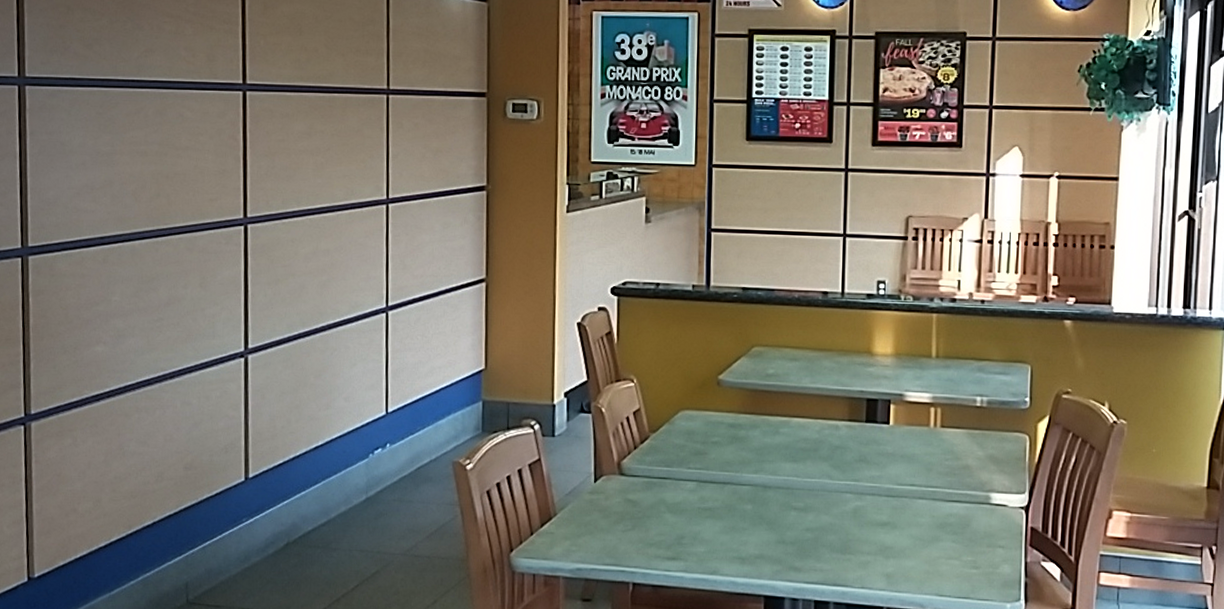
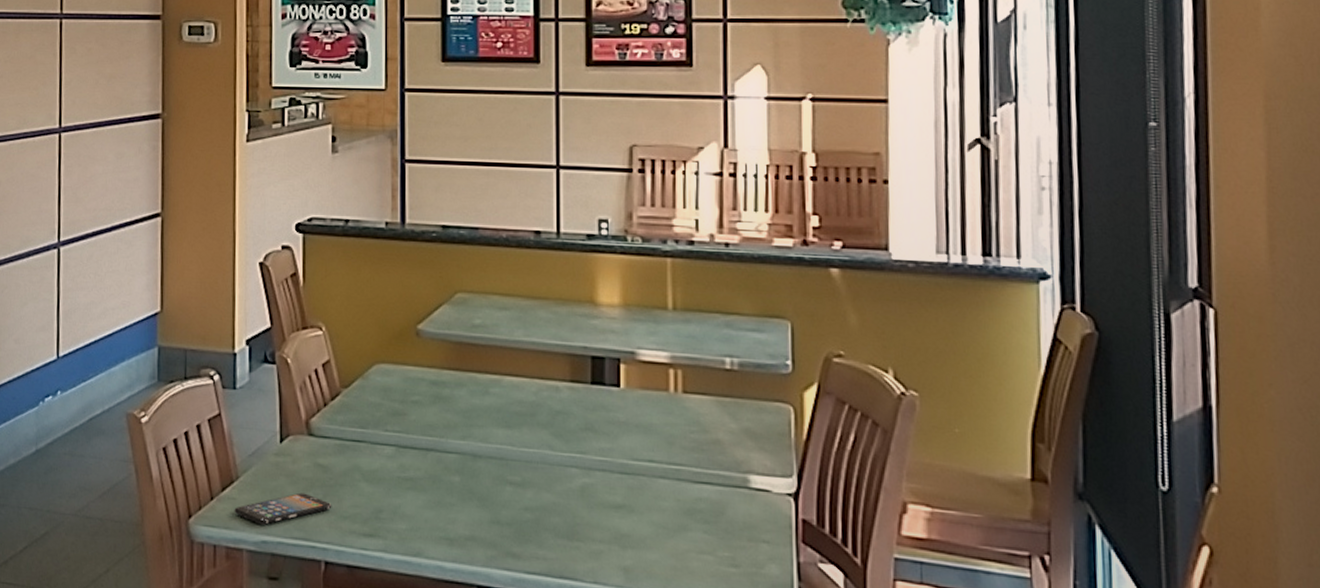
smartphone: none [552,525,640,554] -> present [234,492,332,525]

